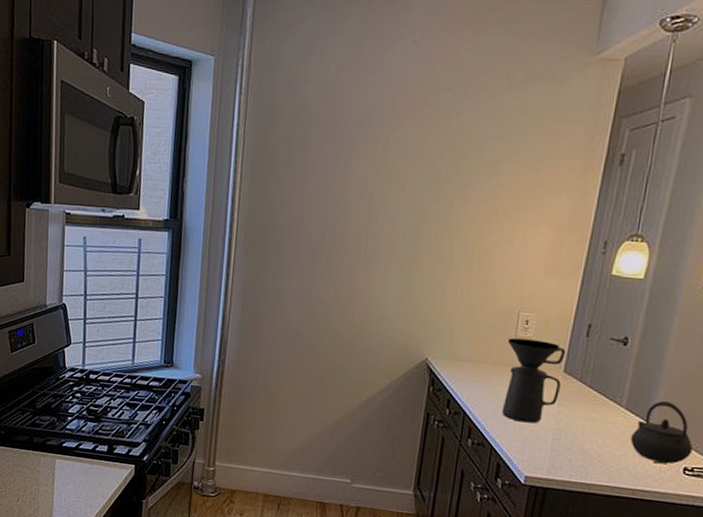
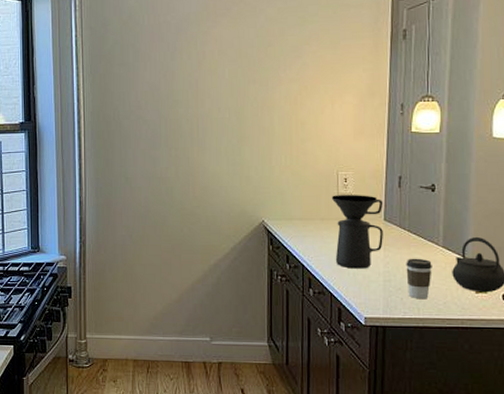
coffee cup: none [577,417,611,464] -> present [406,258,432,300]

